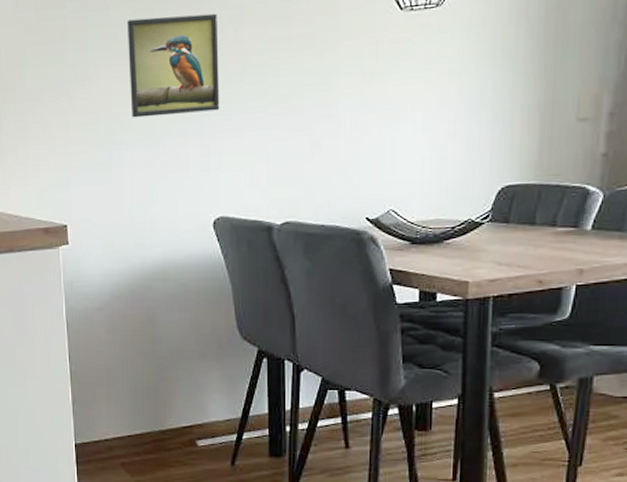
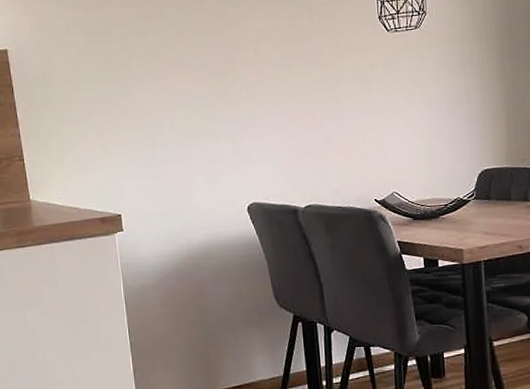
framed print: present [127,13,220,118] -> none [164,35,247,122]

